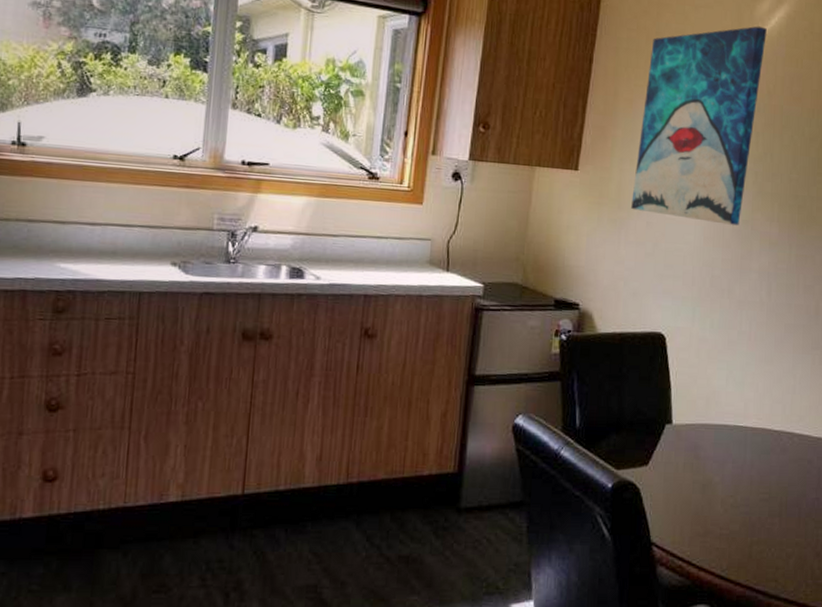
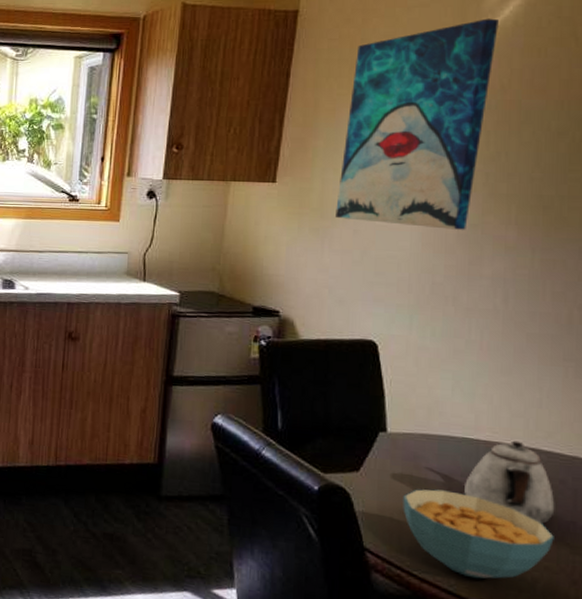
cereal bowl: none [684,477,803,561] -> present [403,489,554,579]
teapot: none [735,425,804,502] -> present [464,440,555,524]

